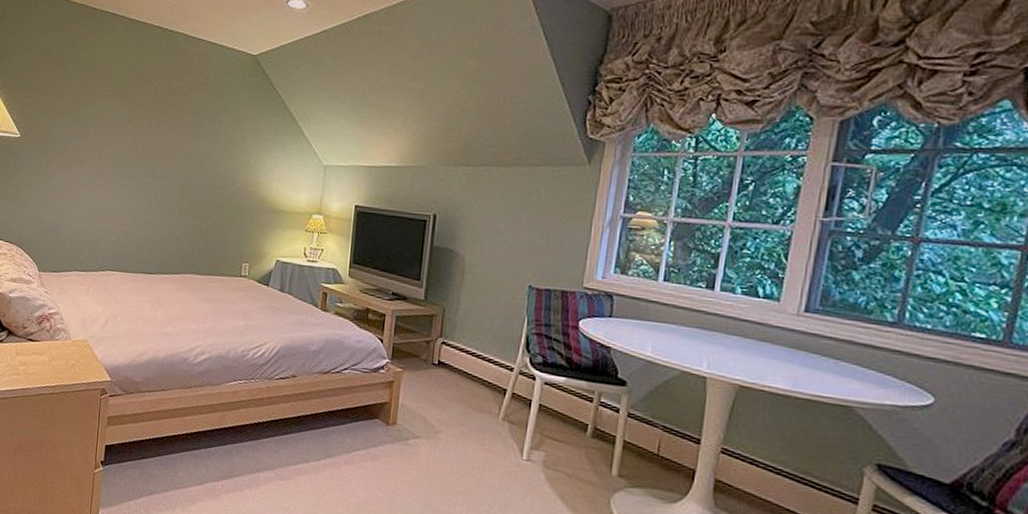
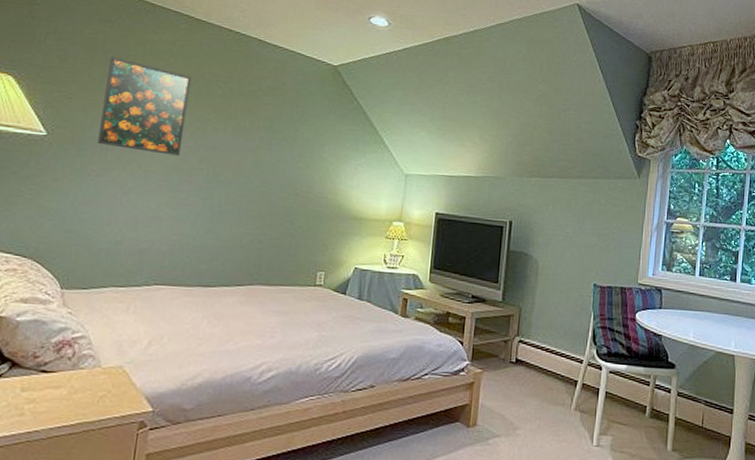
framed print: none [58,62,129,152] -> present [97,56,192,156]

